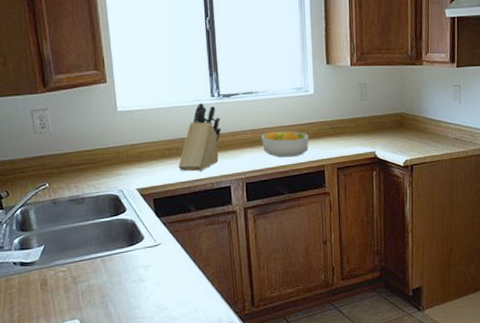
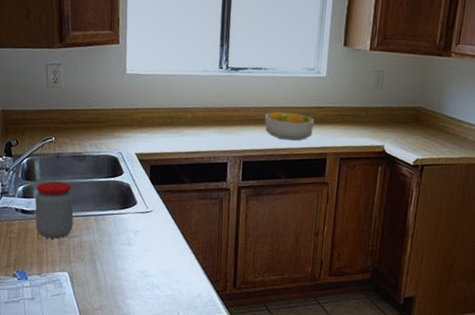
jar: none [34,228,79,288] -> present [35,181,74,239]
knife block: present [178,102,222,172] -> none [178,73,226,144]

